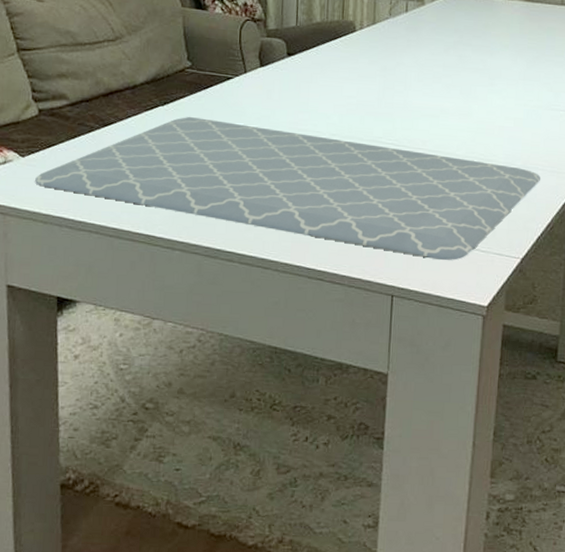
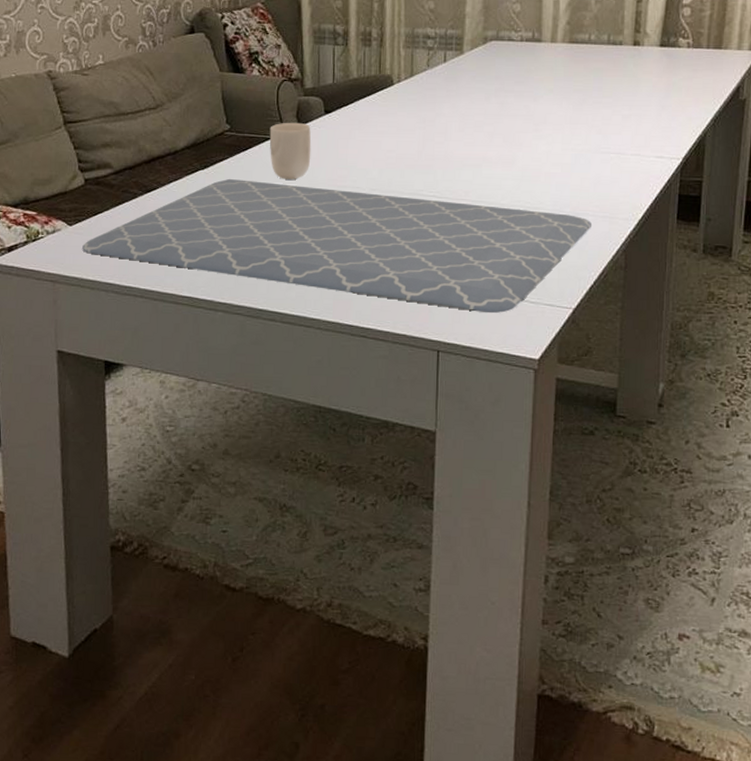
cup: none [231,62,273,121] -> present [269,122,312,180]

